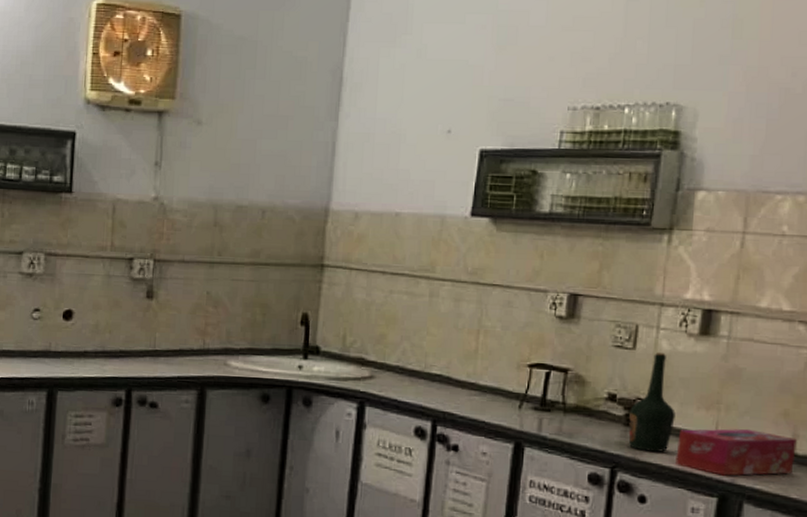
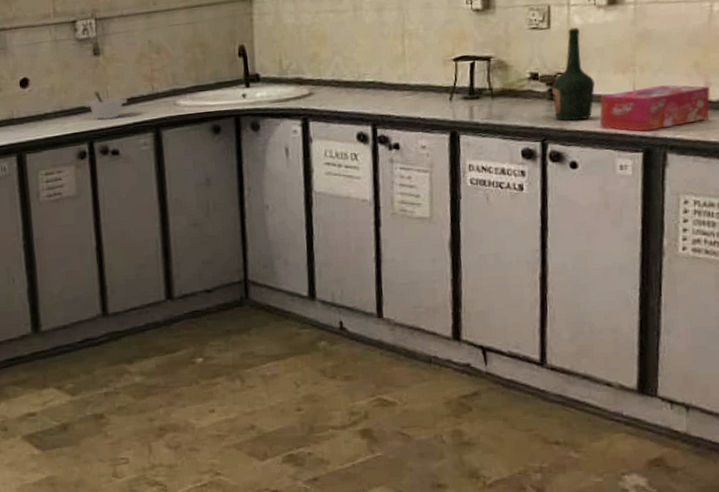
mortar and pestle: none [129,335,175,369] -> present [85,90,128,120]

